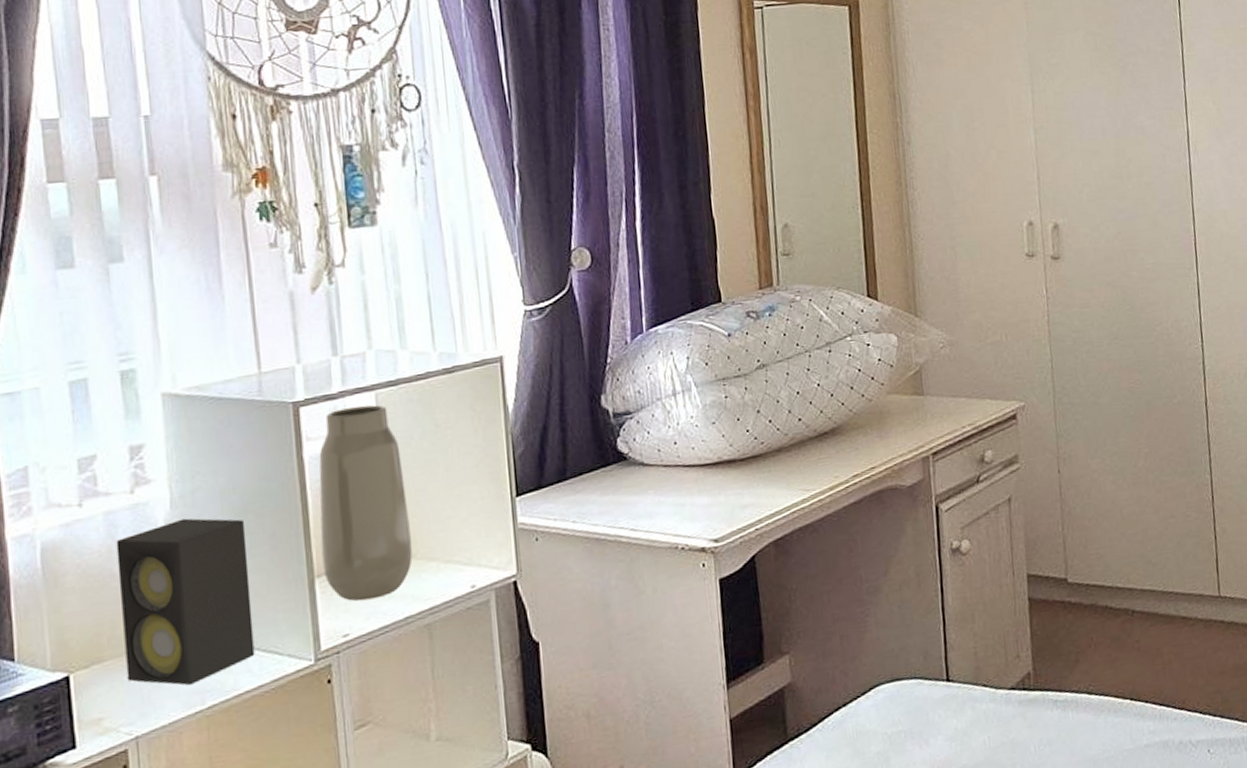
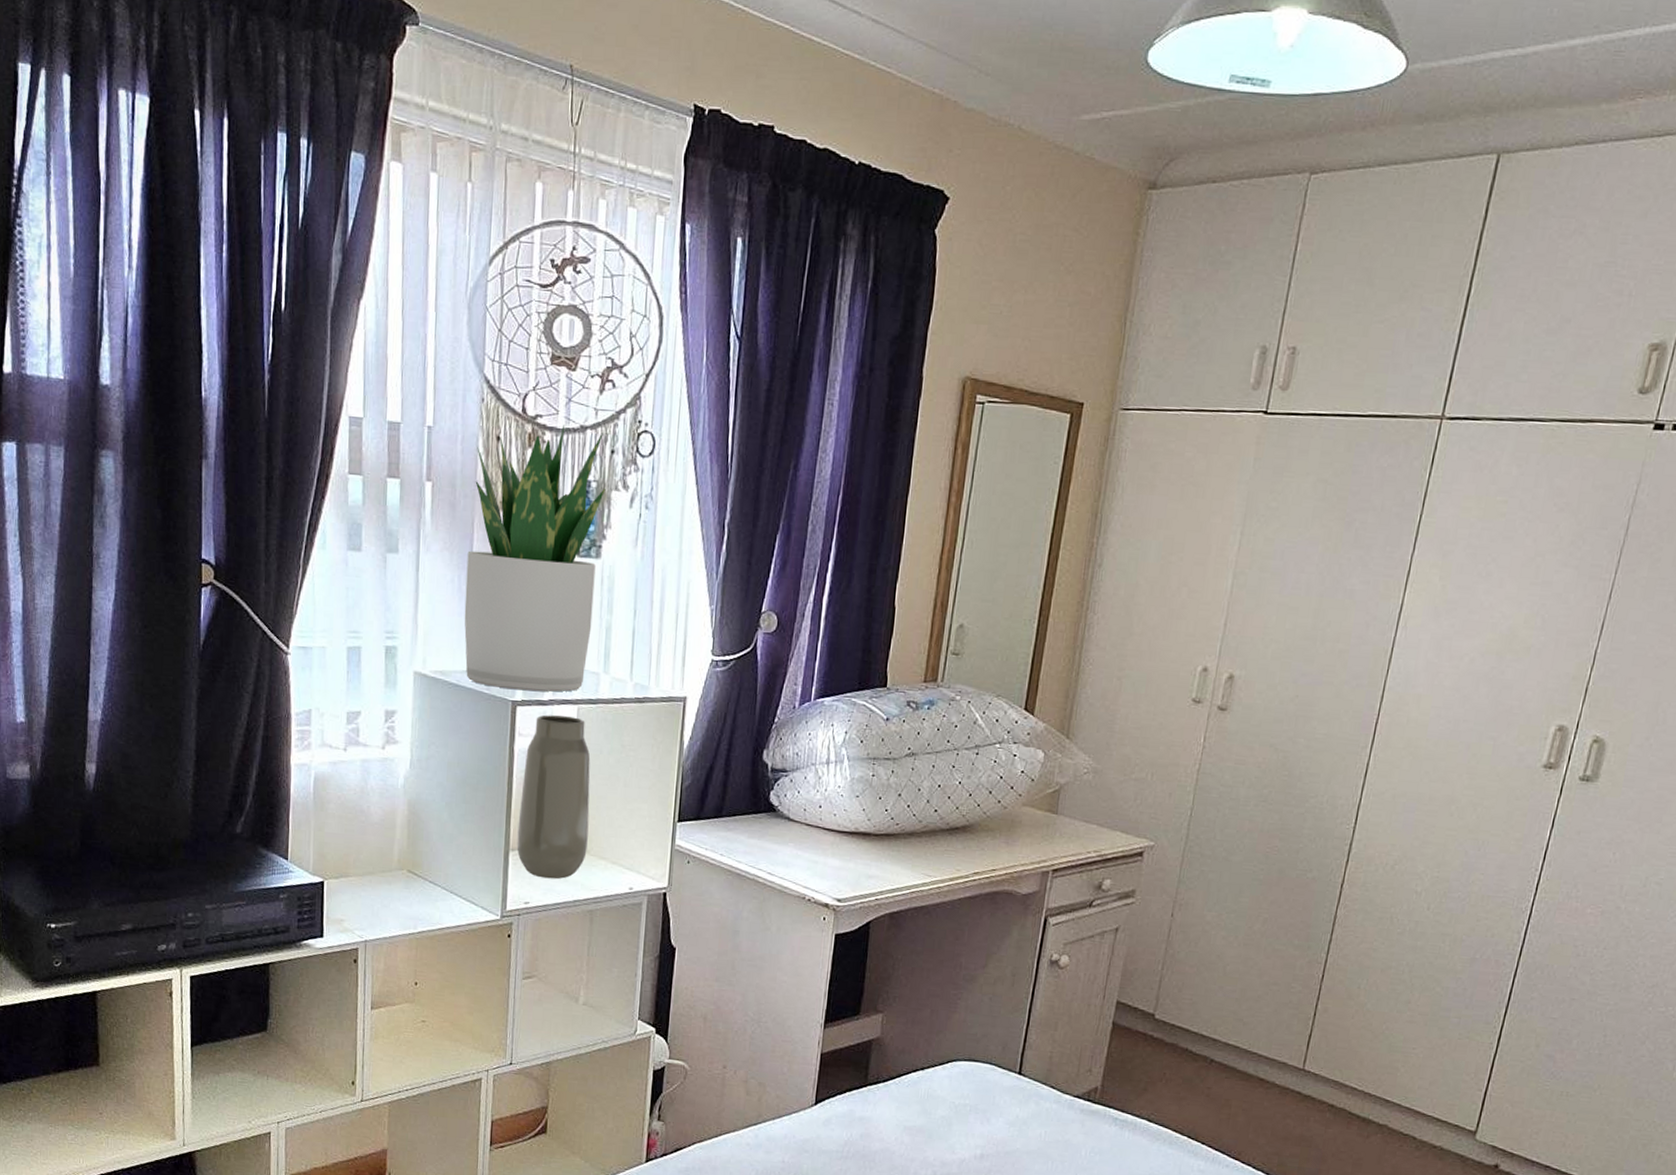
speaker: present [116,518,255,686] -> none [364,778,463,912]
planter: none [209,91,379,392] -> present [464,424,606,692]

